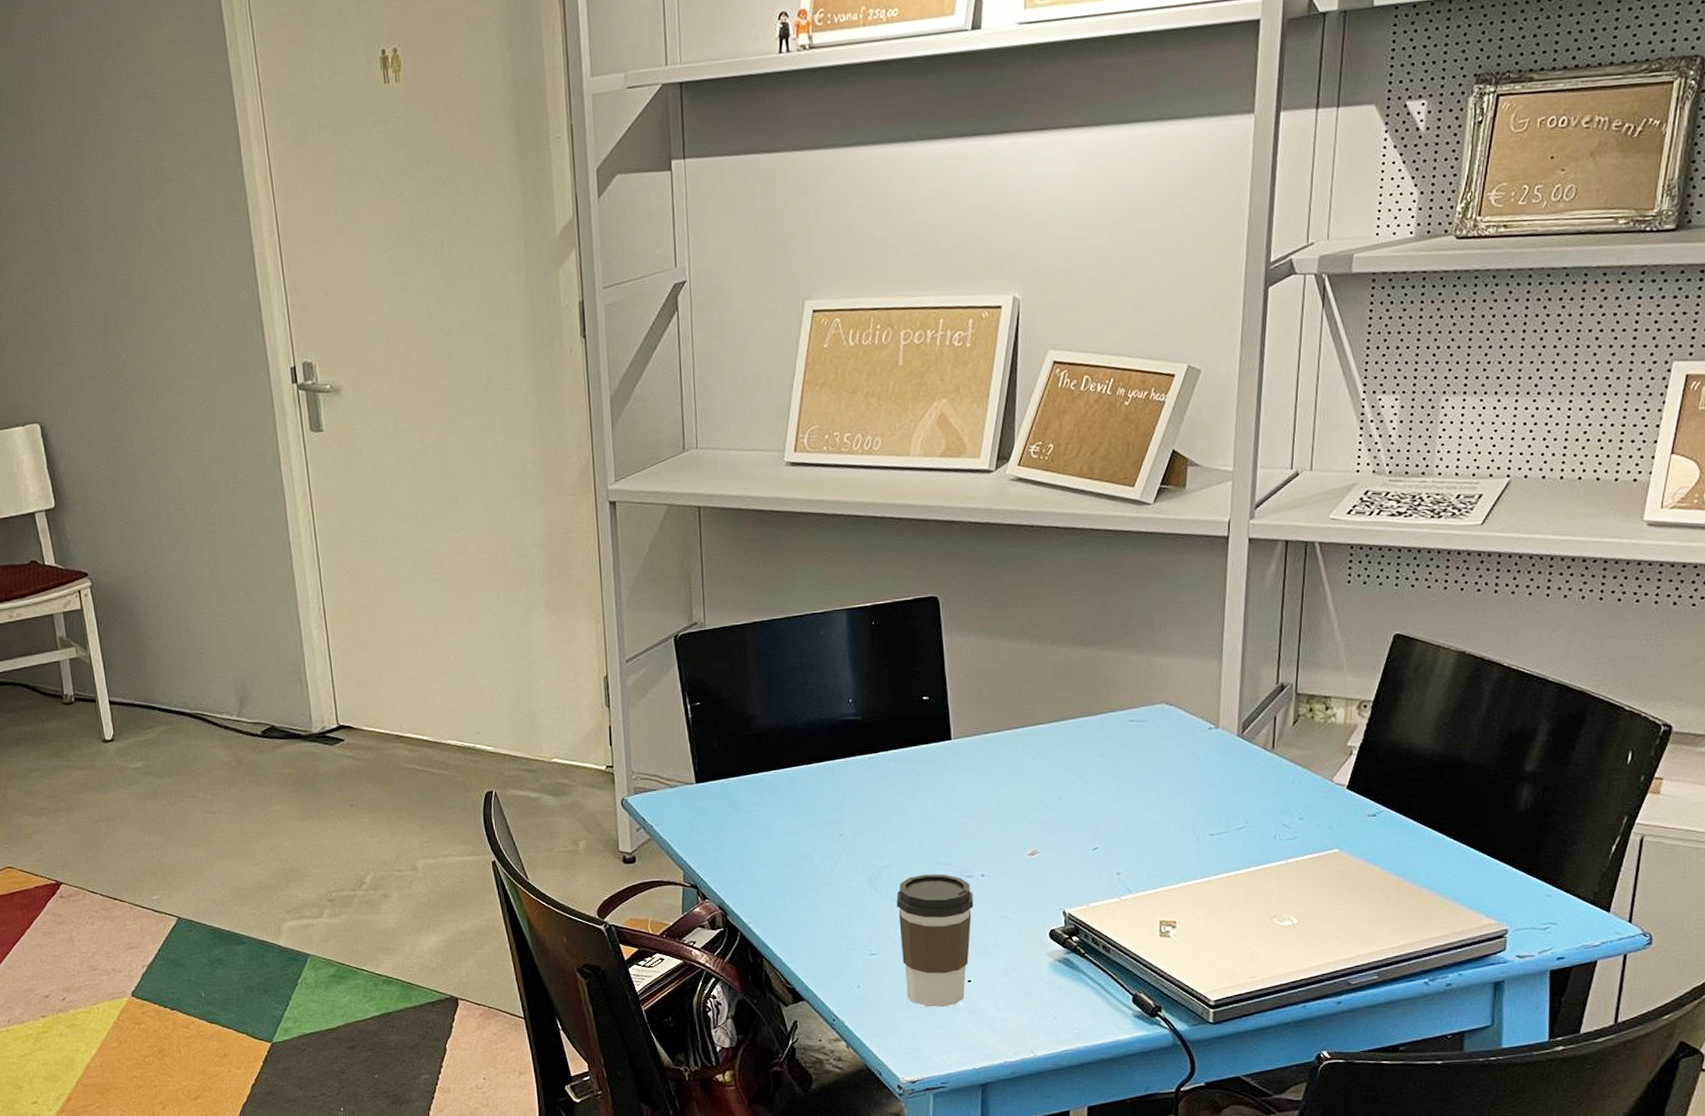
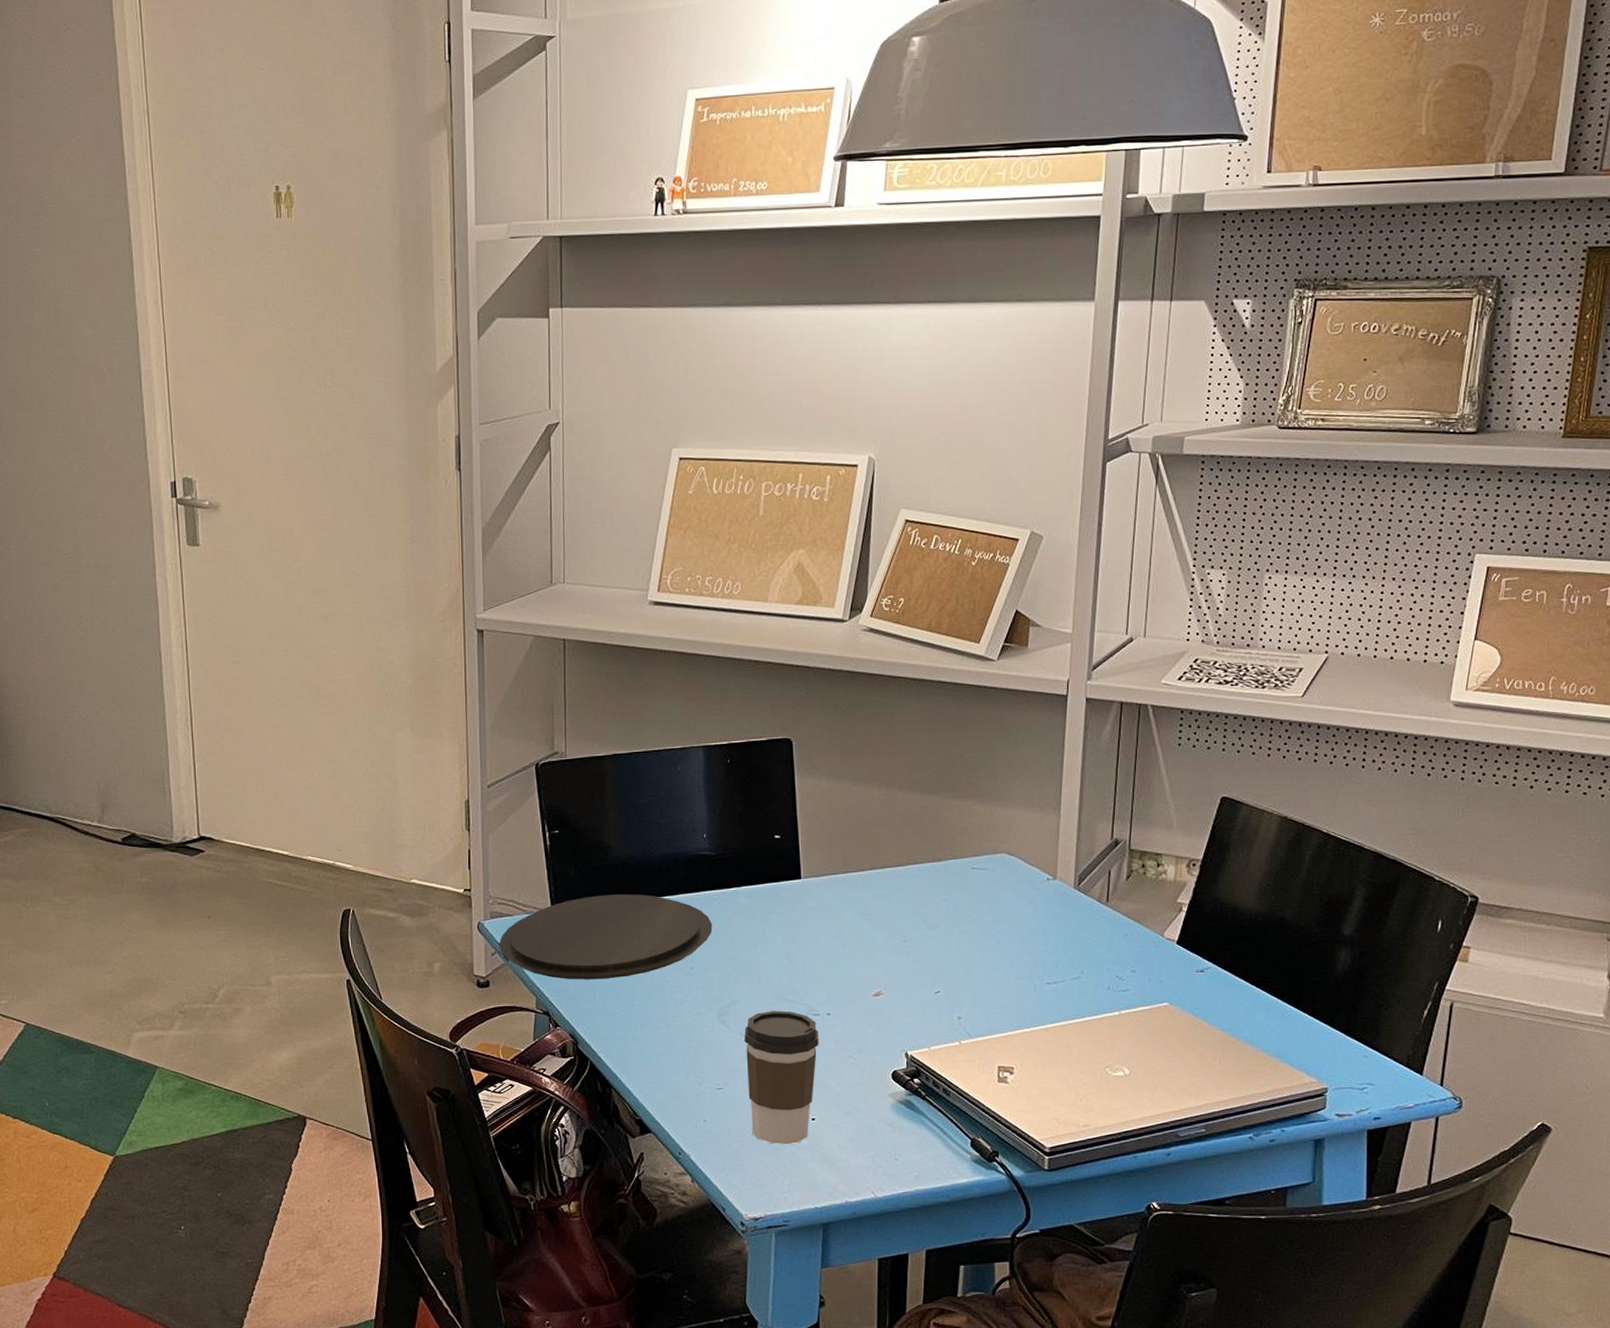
plate: none [643,763,861,852] -> present [499,894,713,980]

